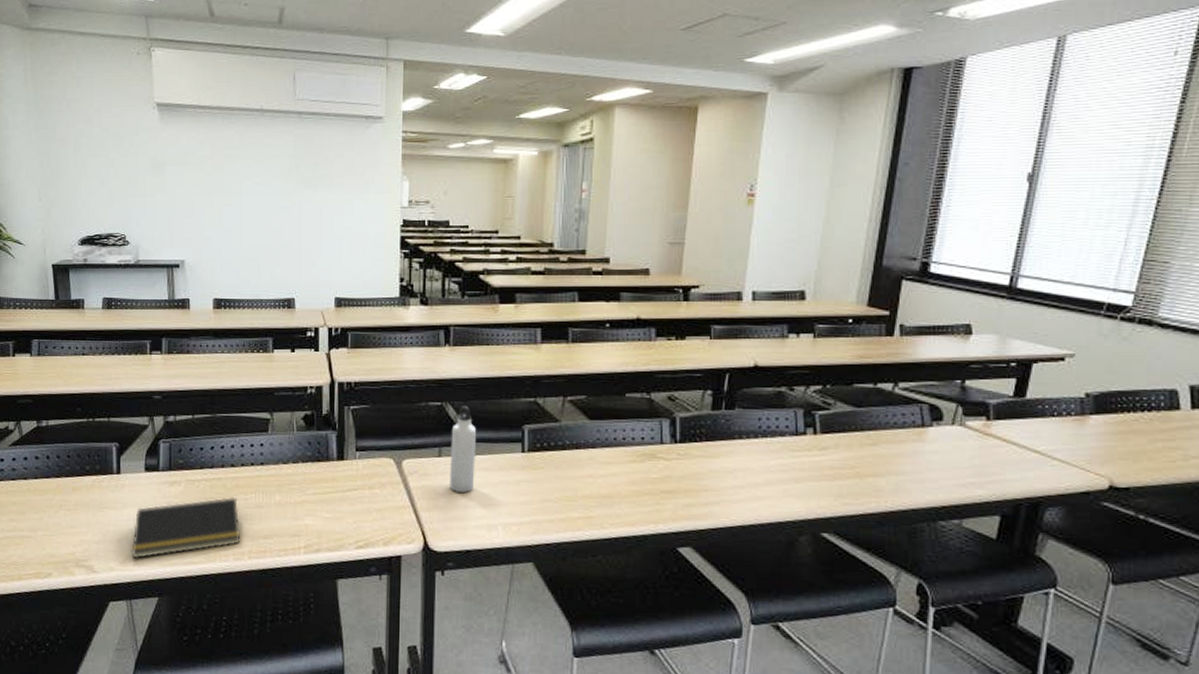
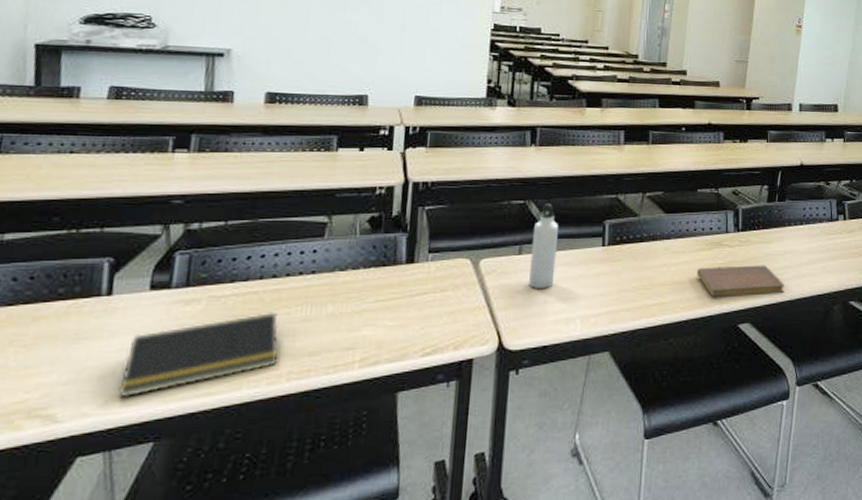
notebook: none [627,481,734,518] -> present [697,265,784,298]

